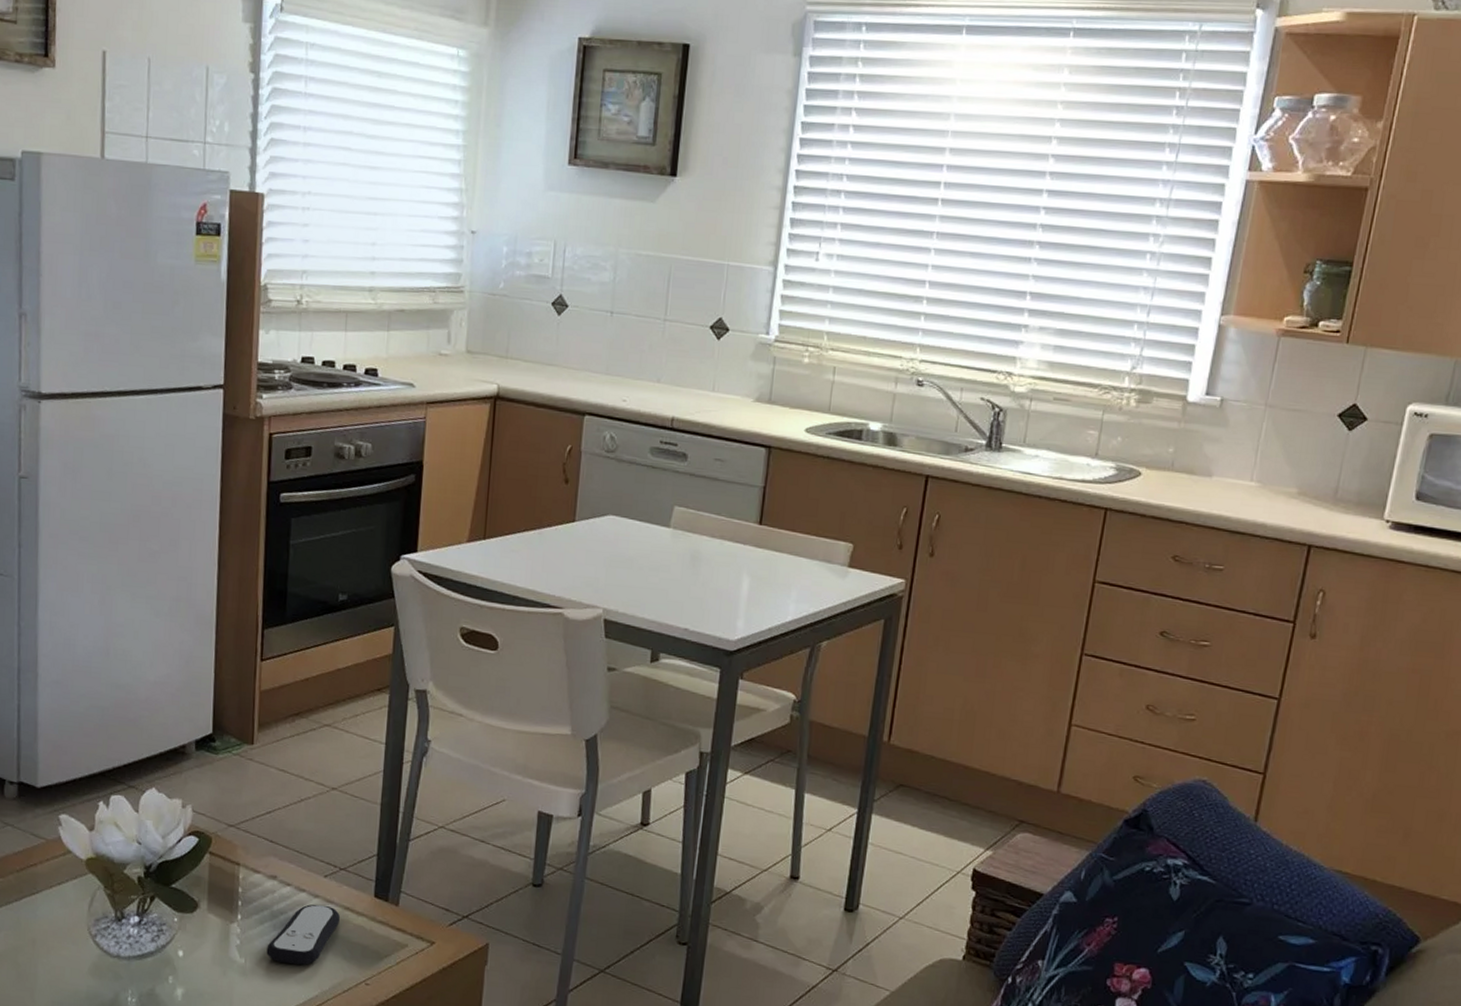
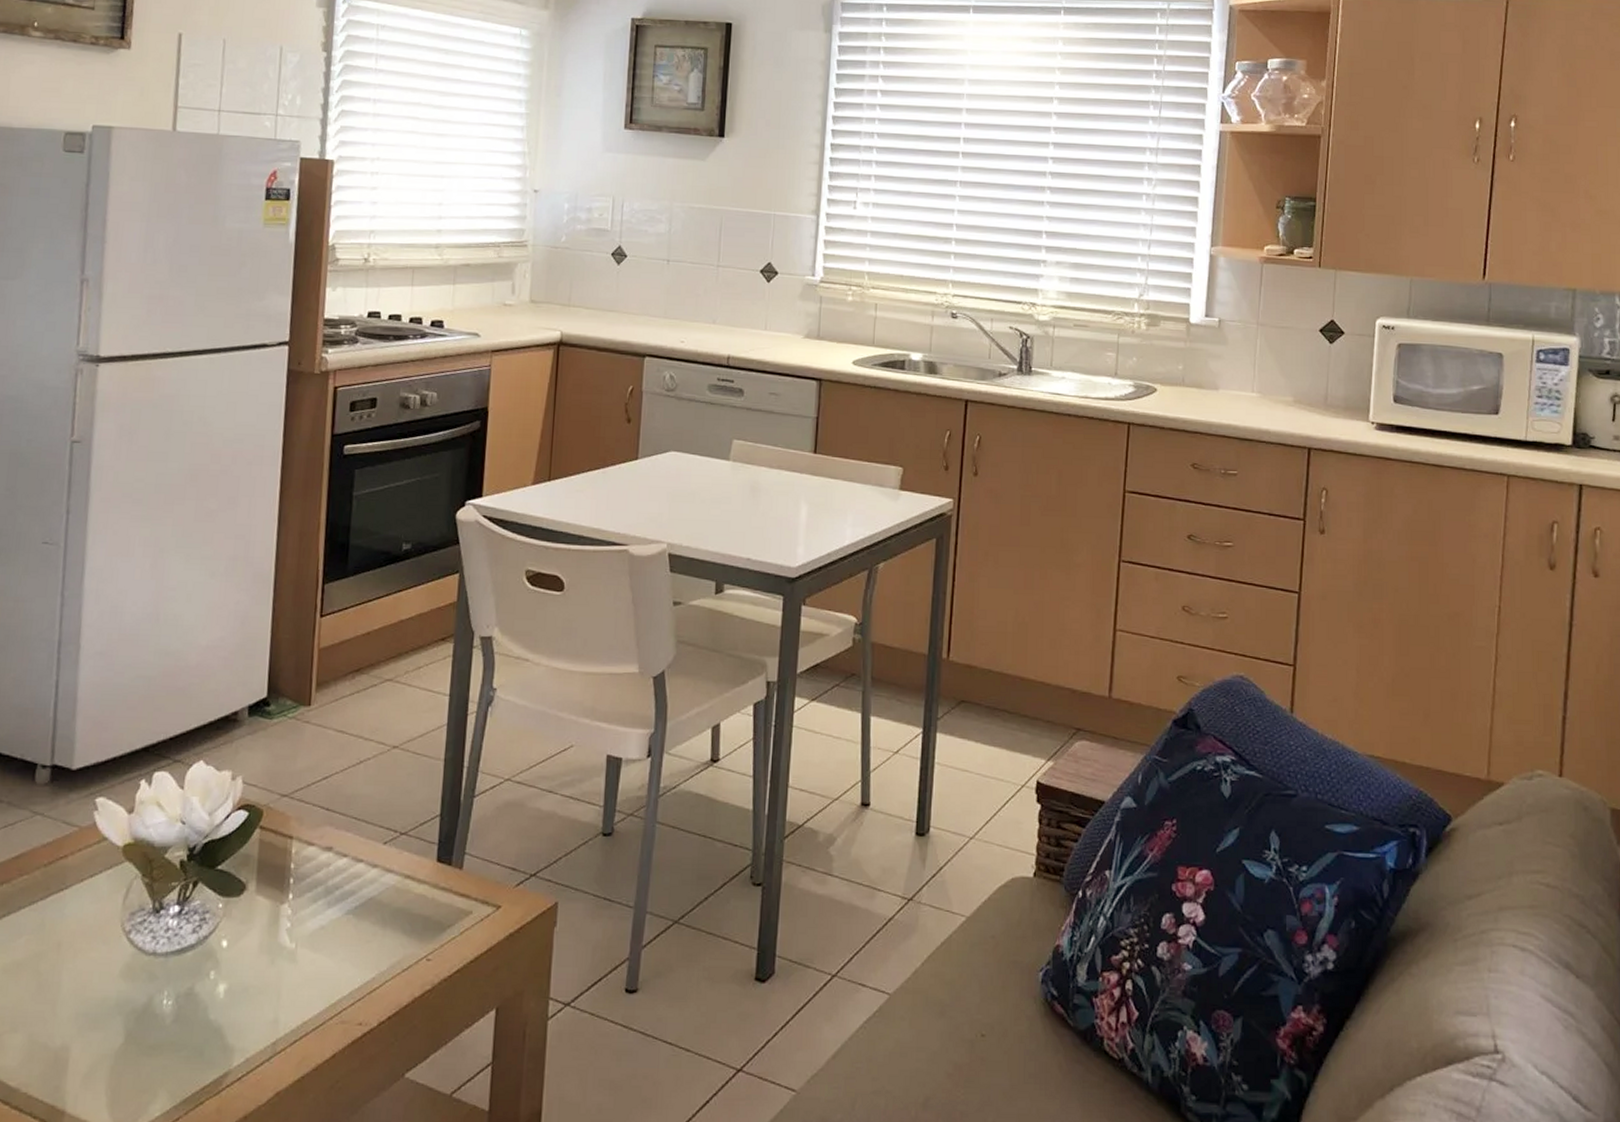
remote control: present [266,904,340,966] -> none [319,874,400,945]

